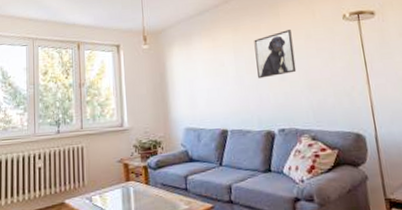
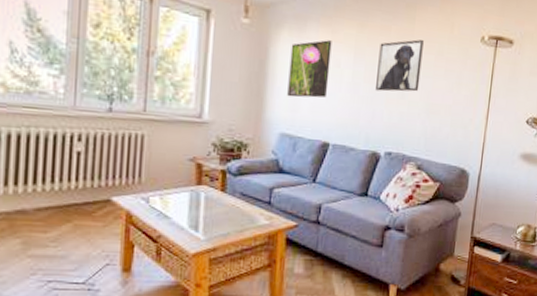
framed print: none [182,47,218,98] -> present [287,40,332,98]

